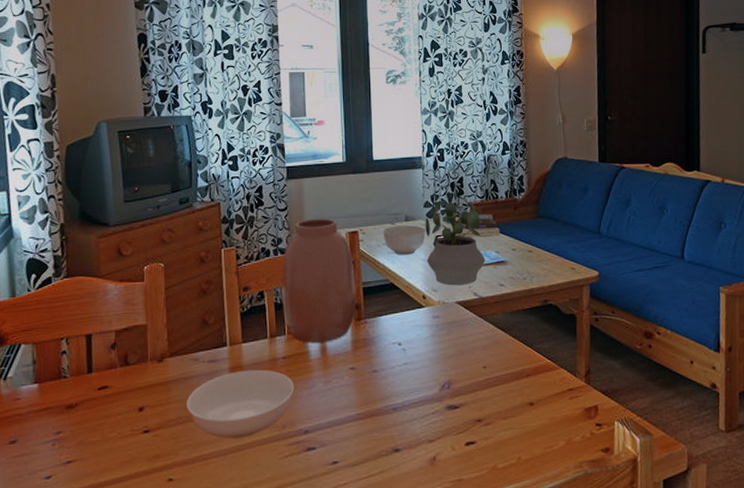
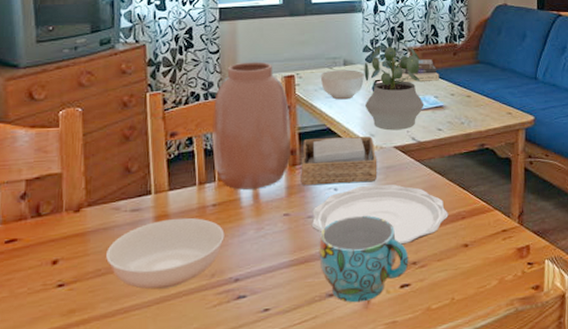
napkin holder: none [365,291,441,340] -> present [301,136,378,186]
plate: none [376,339,513,401] -> present [311,184,449,245]
cup: none [384,370,474,459] -> present [319,215,409,303]

